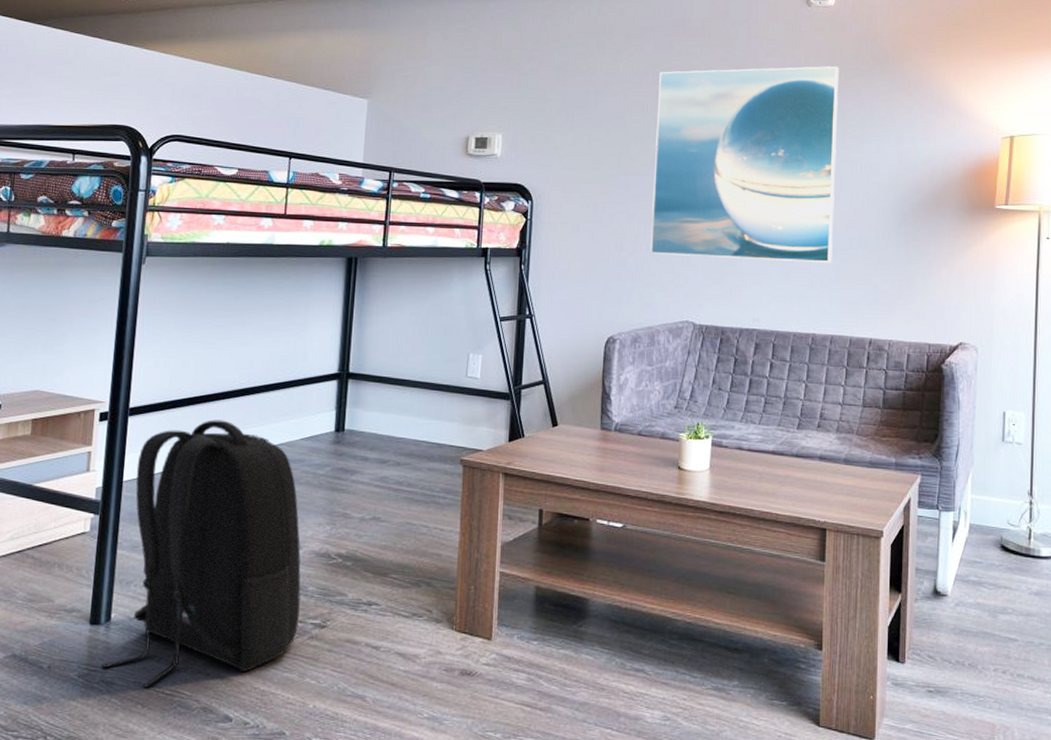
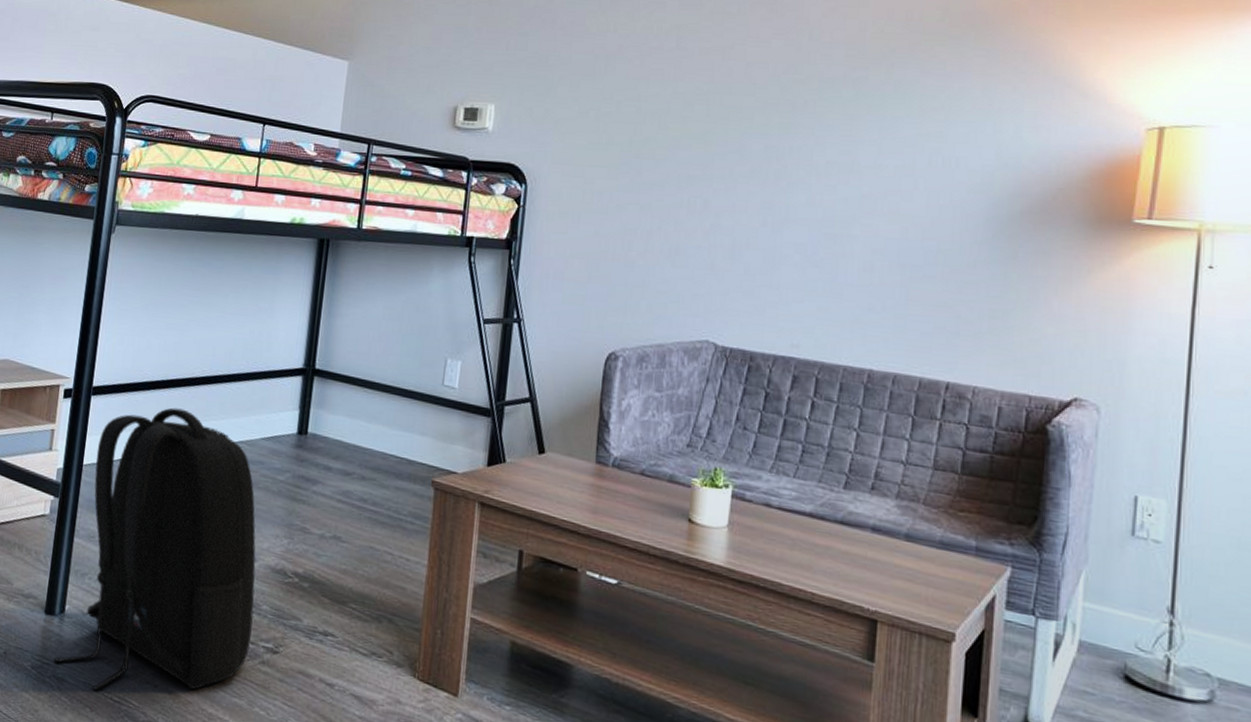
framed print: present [650,66,840,263] -> none [664,30,919,282]

